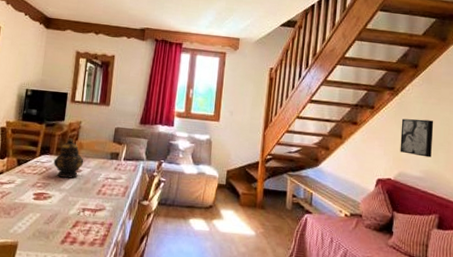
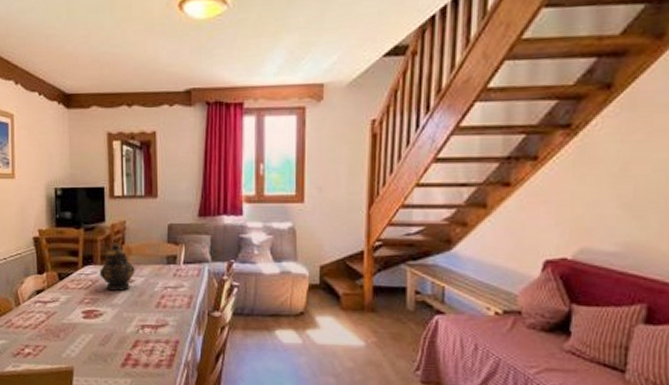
wall art: present [400,118,434,158] -> none [581,167,640,223]

